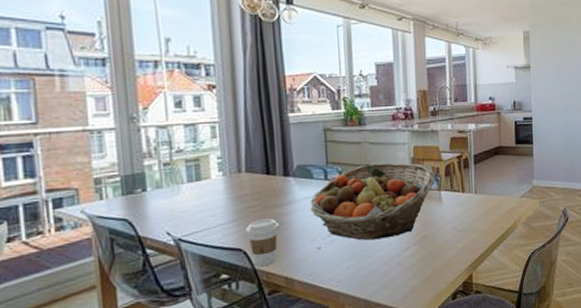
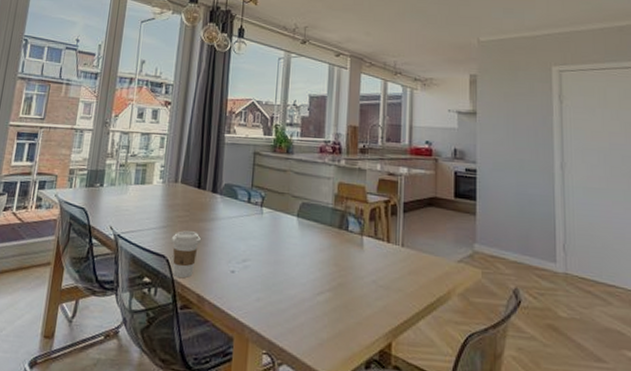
fruit basket: present [310,162,435,241] -> none [230,193,358,277]

